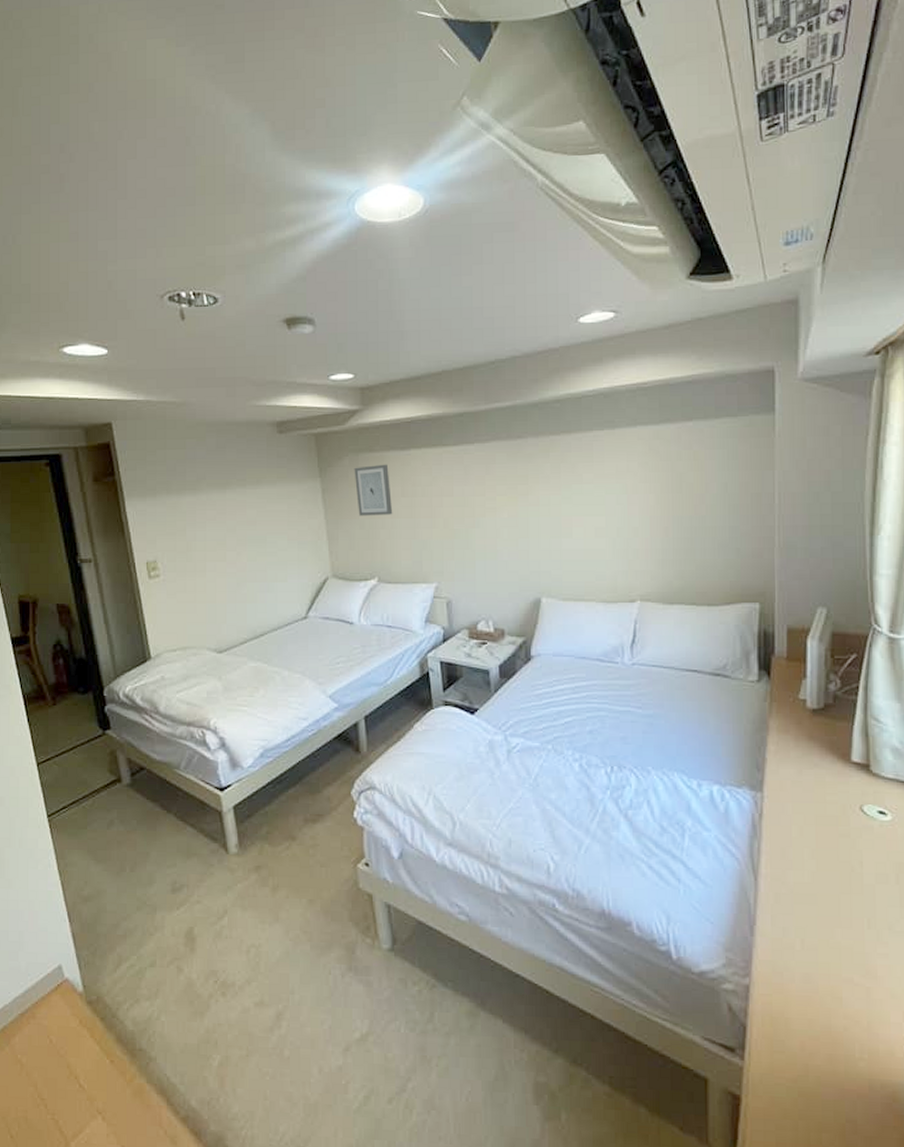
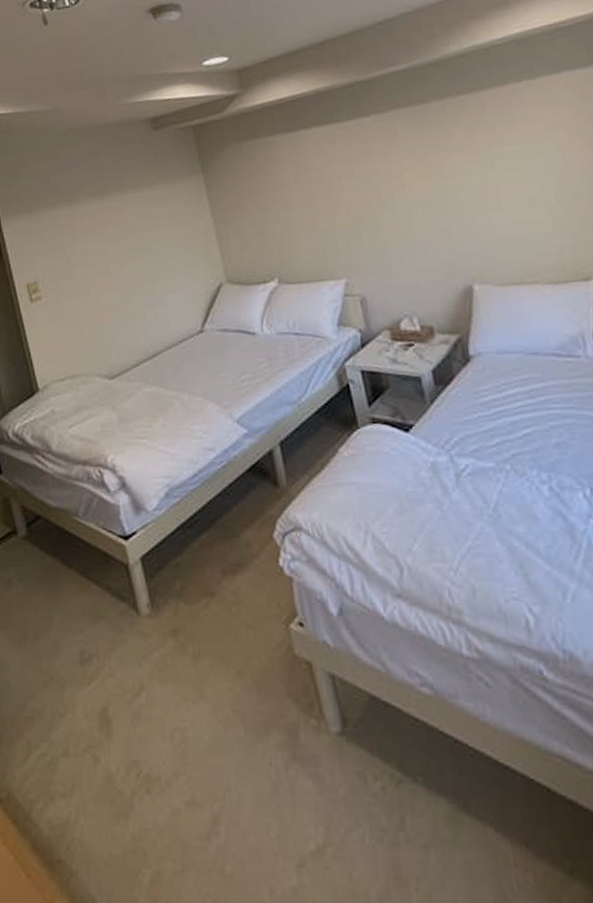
wall art: present [354,464,393,517] -> none [238,149,287,211]

